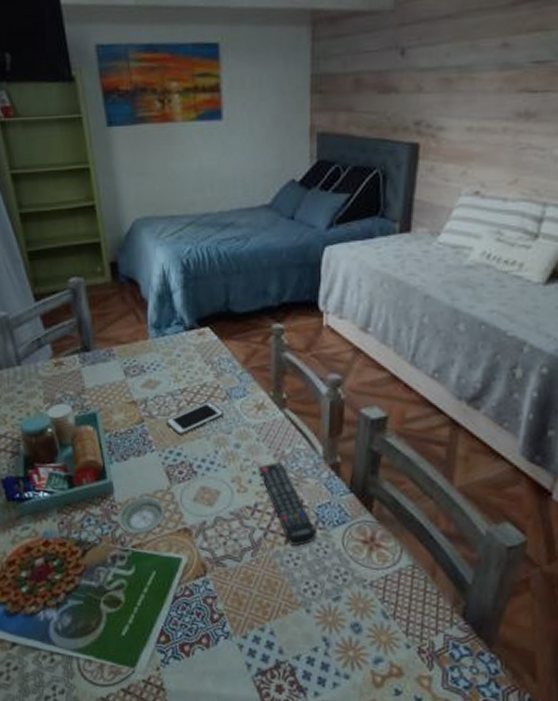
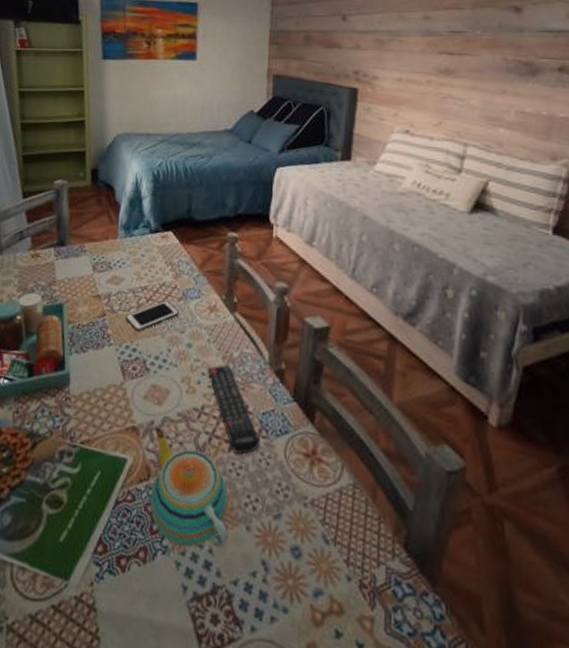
saucer: present [118,497,165,535] -> none [70,390,116,431]
teapot: none [208,526,289,632] -> present [149,426,229,548]

